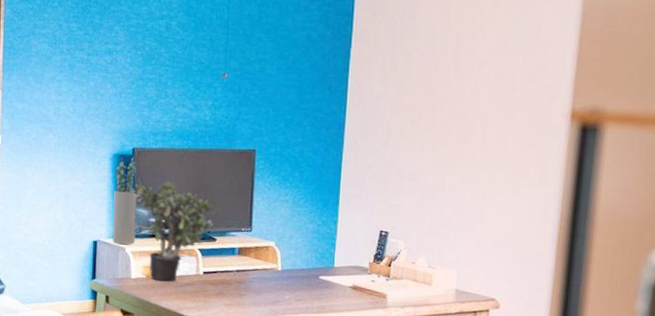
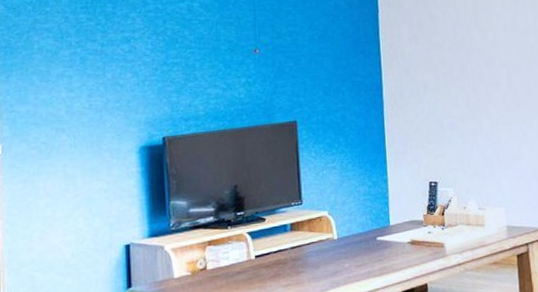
vase: present [112,153,137,245] -> none [145,142,175,244]
potted plant: present [130,181,215,282] -> none [163,166,261,276]

